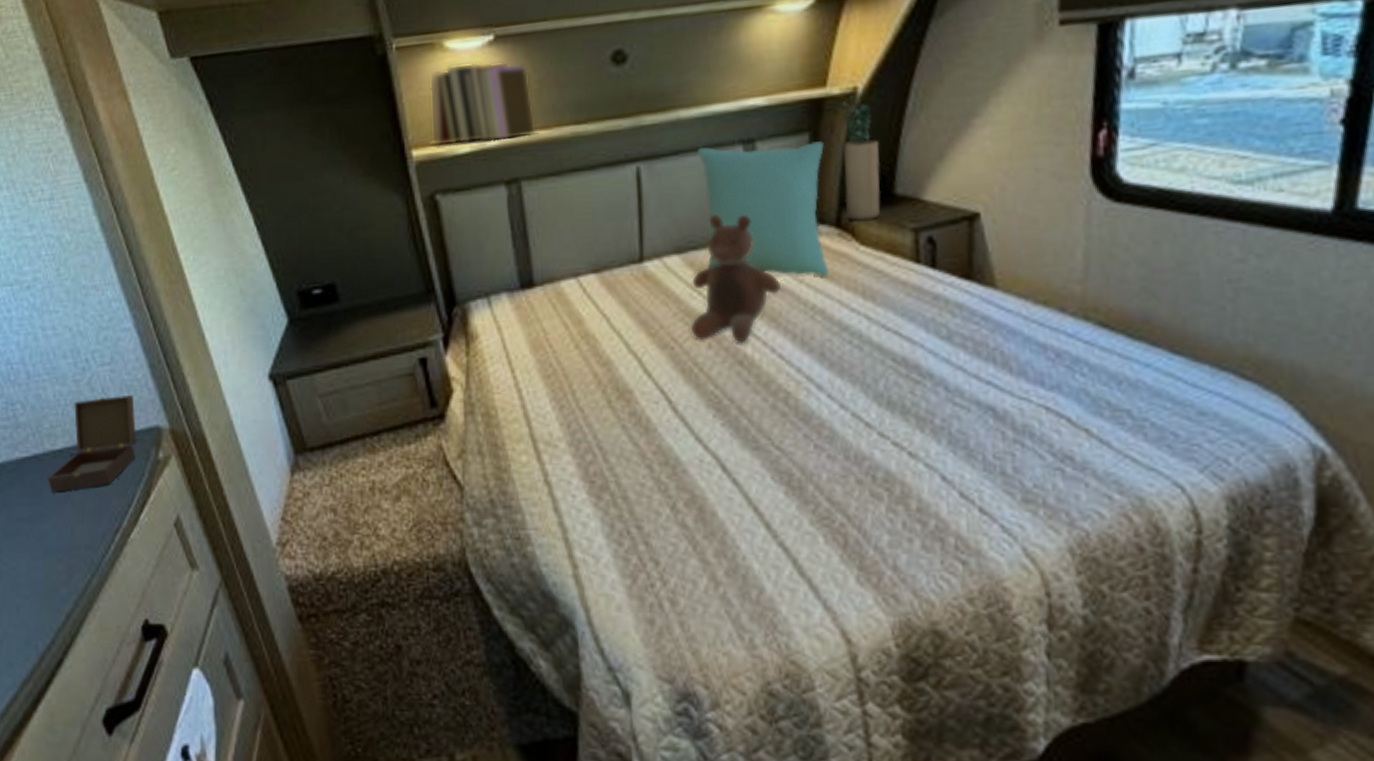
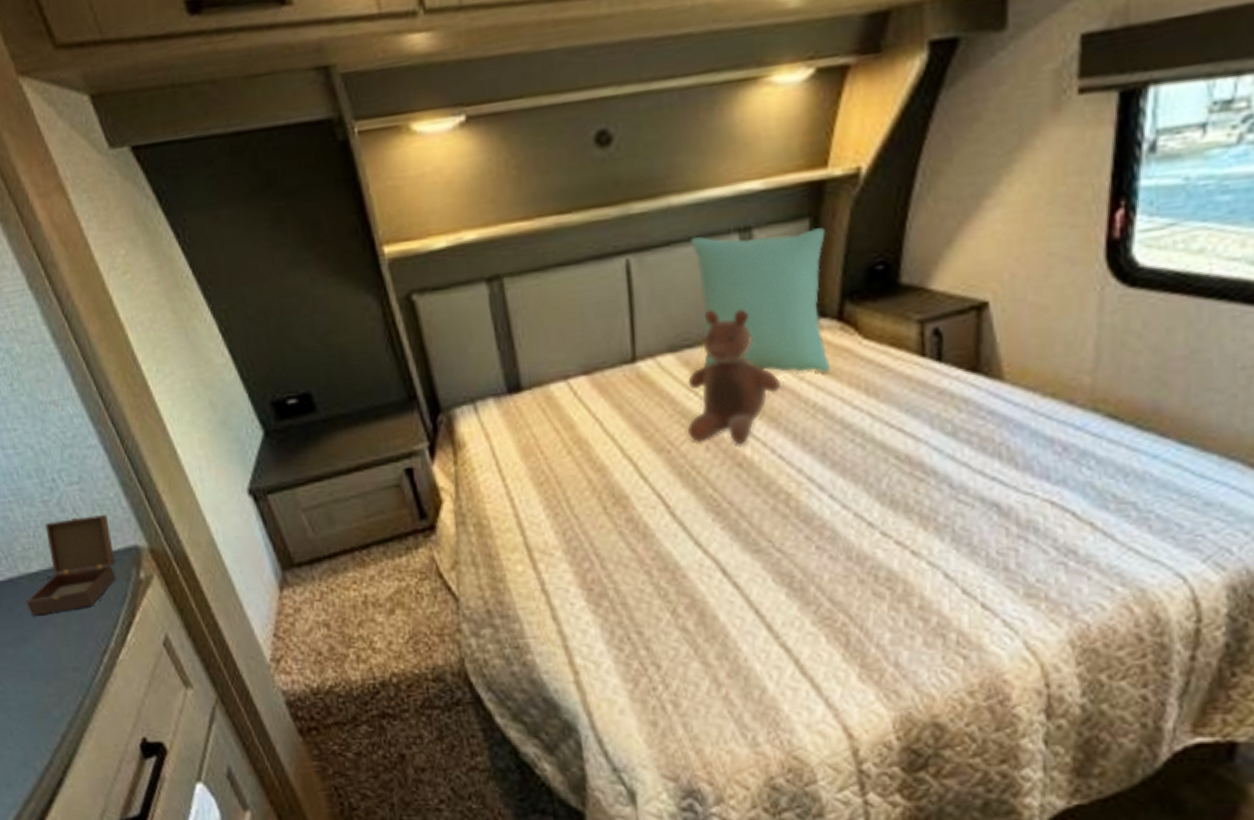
books: present [429,62,536,146] -> none [397,145,516,241]
vase: present [842,92,881,221] -> none [844,173,885,313]

